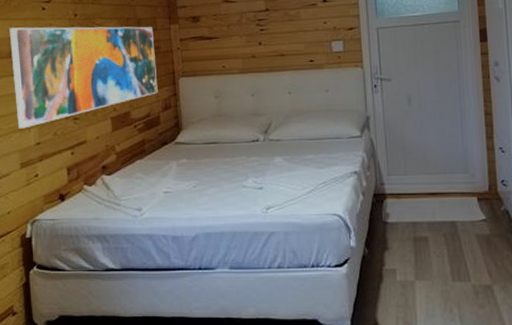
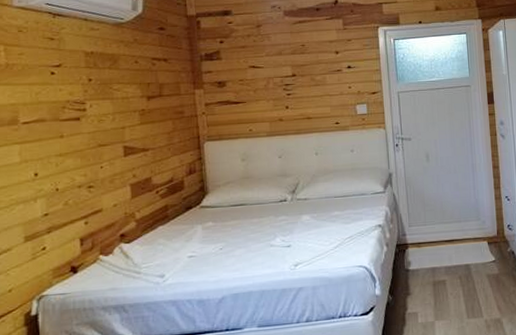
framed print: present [9,26,158,129] -> none [11,91,182,200]

